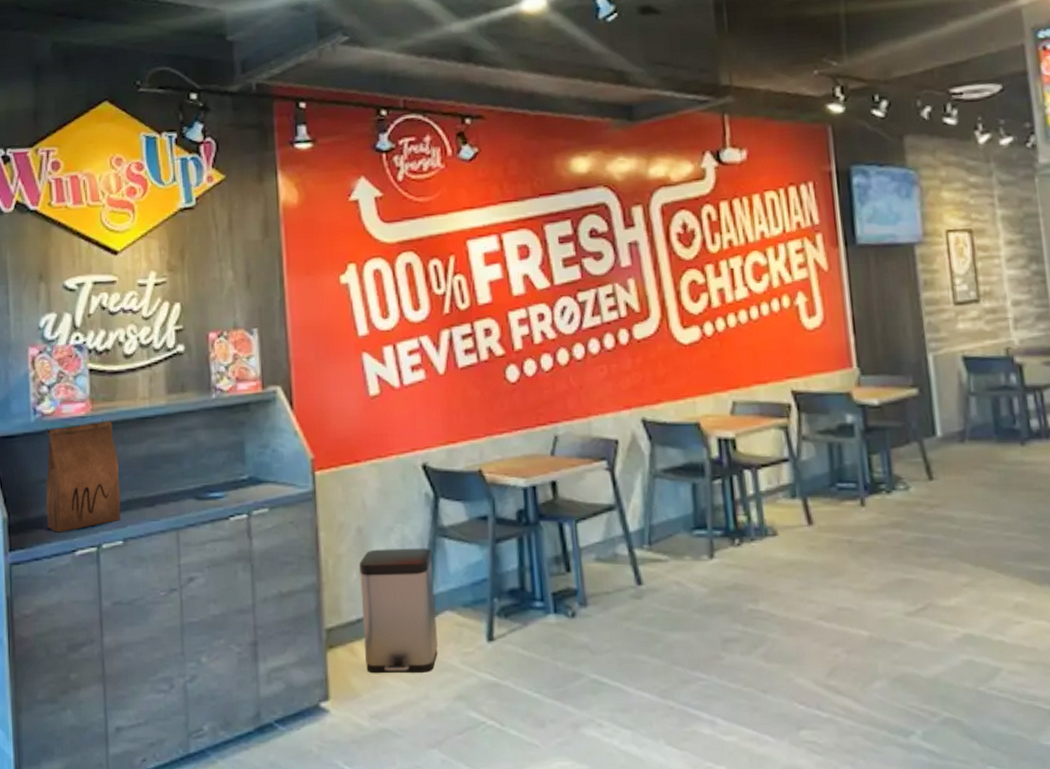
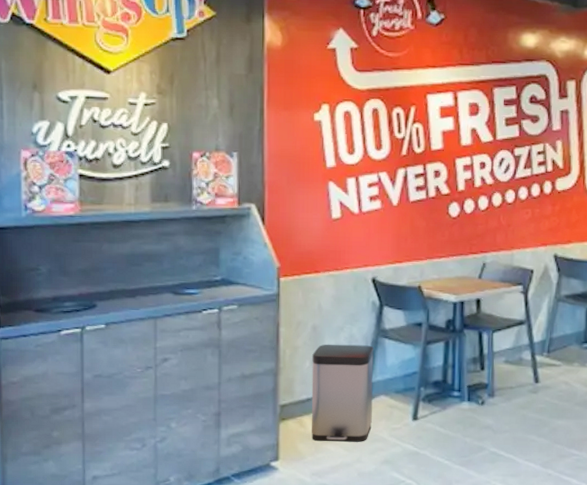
paper bag: present [46,419,121,533] -> none [35,220,105,315]

